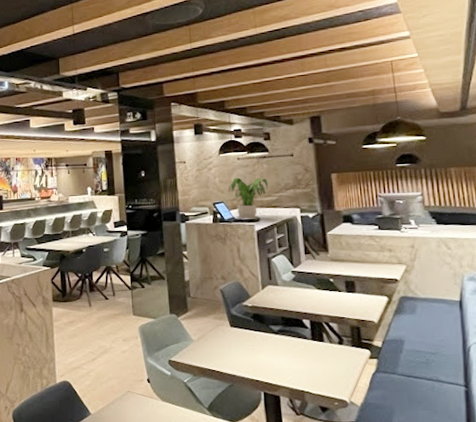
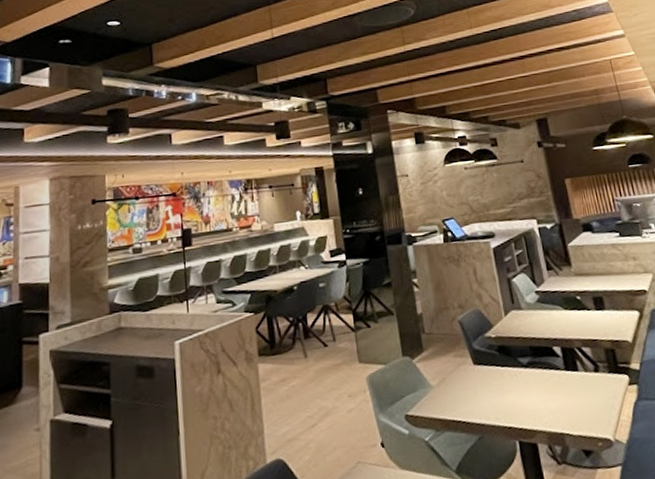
potted plant: present [227,177,269,219] -> none [456,187,501,236]

